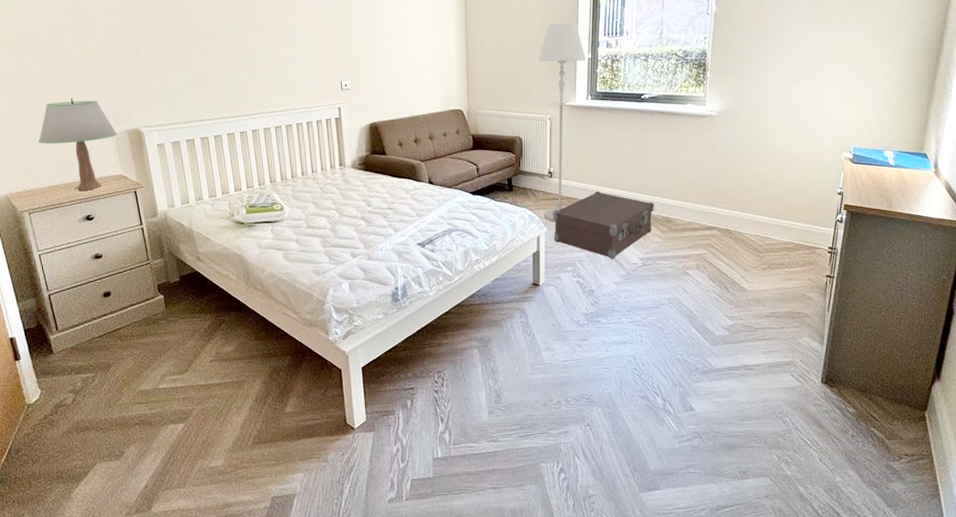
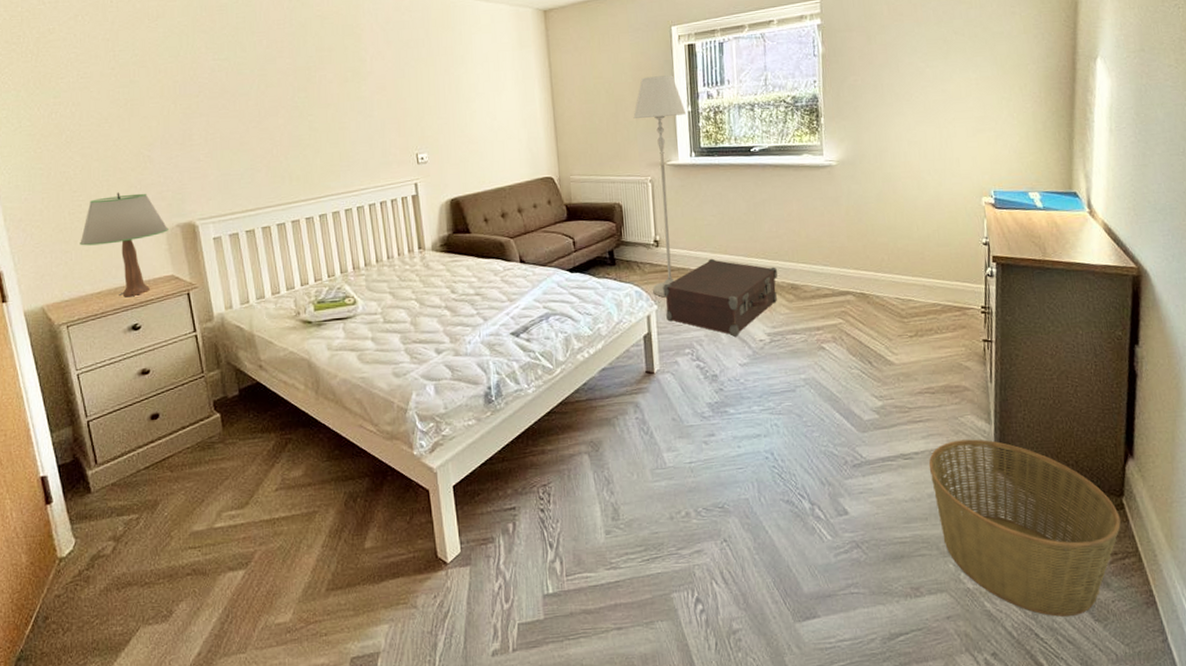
basket: none [766,357,921,501] -> present [928,439,1121,617]

